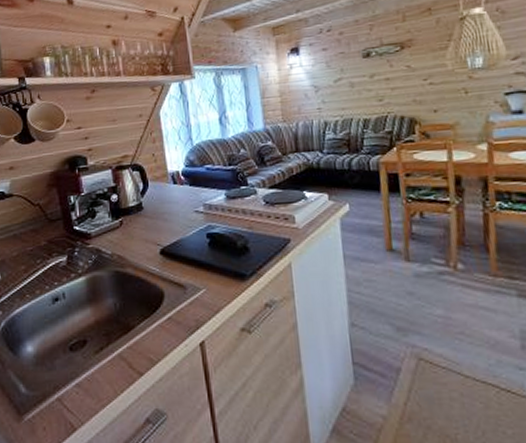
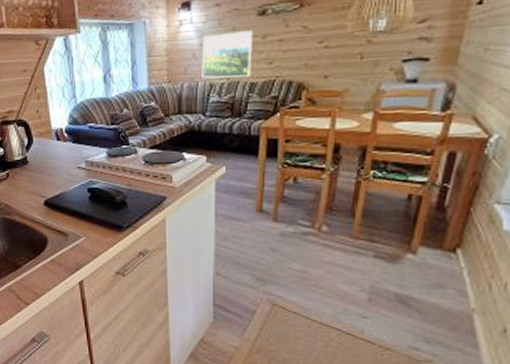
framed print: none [313,71,363,117] -> present [201,30,252,79]

